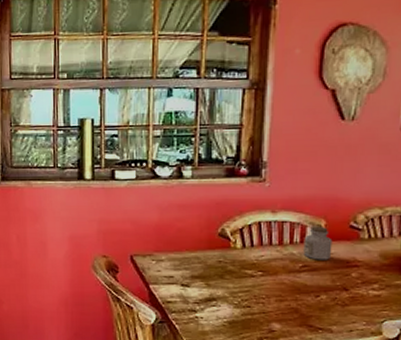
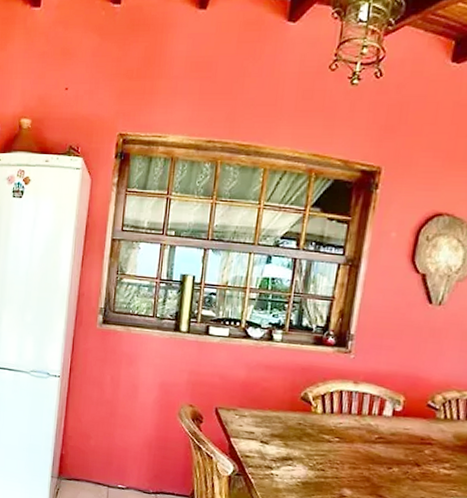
jar: present [303,226,333,260] -> none [380,400,410,435]

